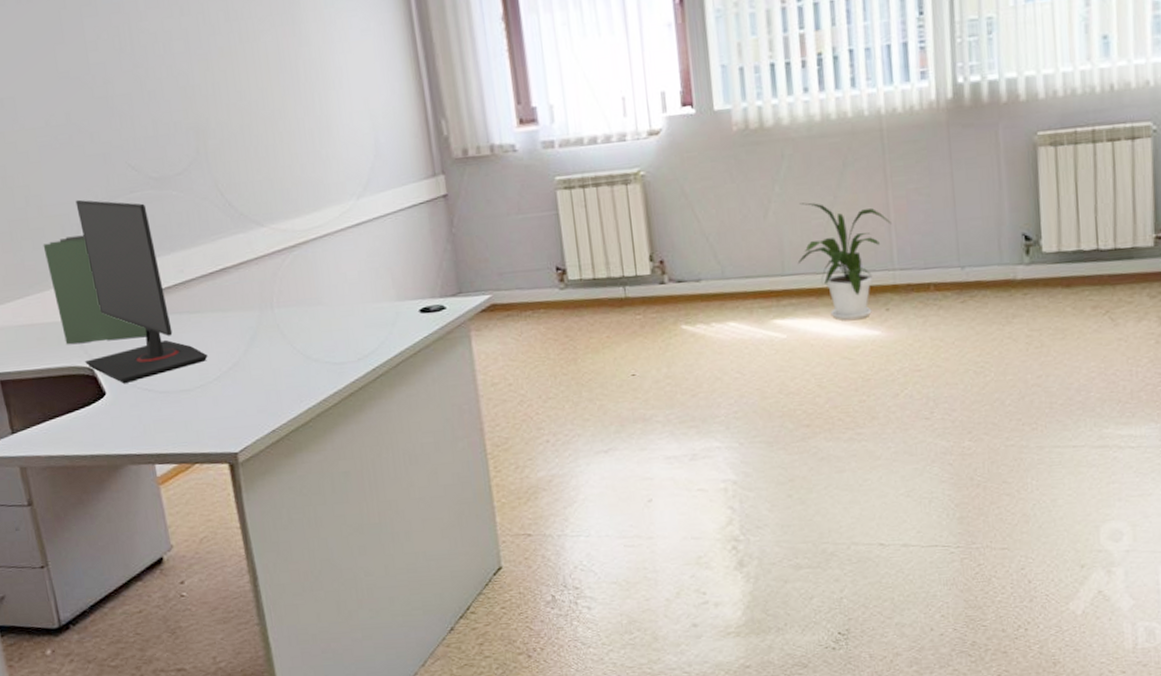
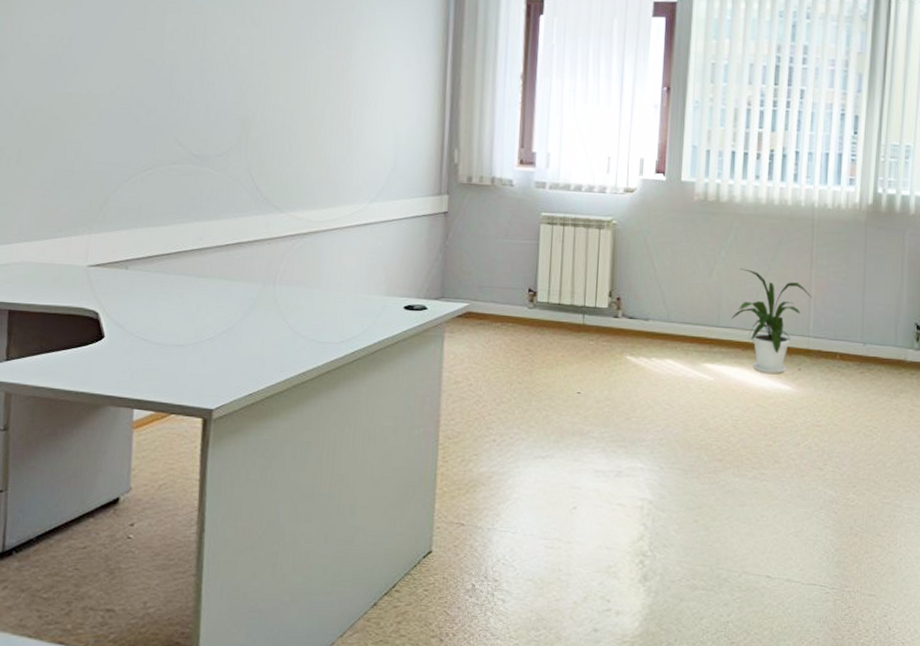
binder: present [43,235,147,345] -> none [79,192,157,292]
computer monitor: present [75,199,208,383] -> none [92,162,207,330]

